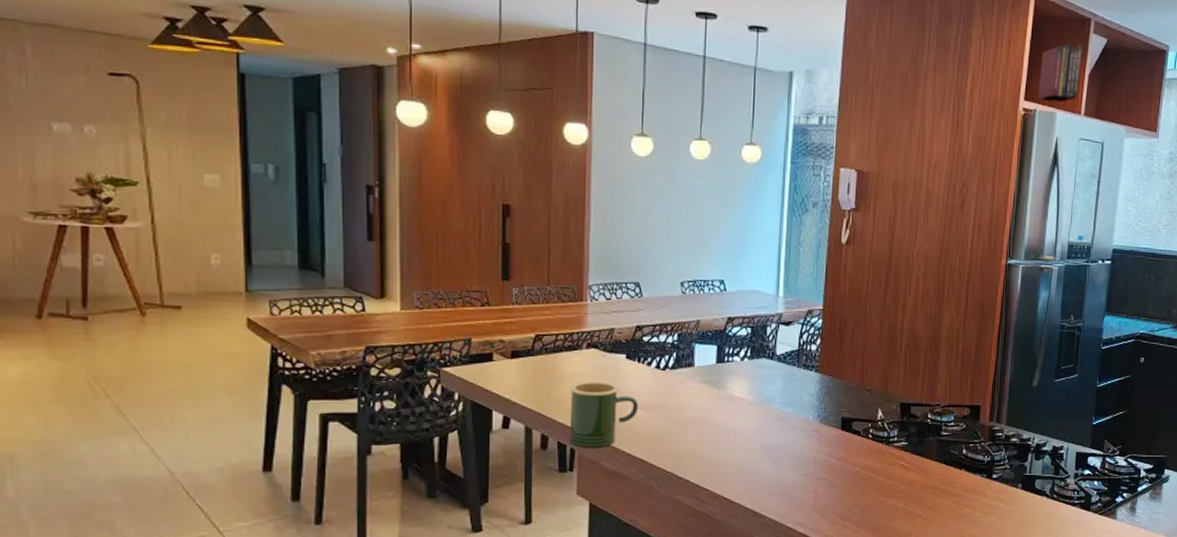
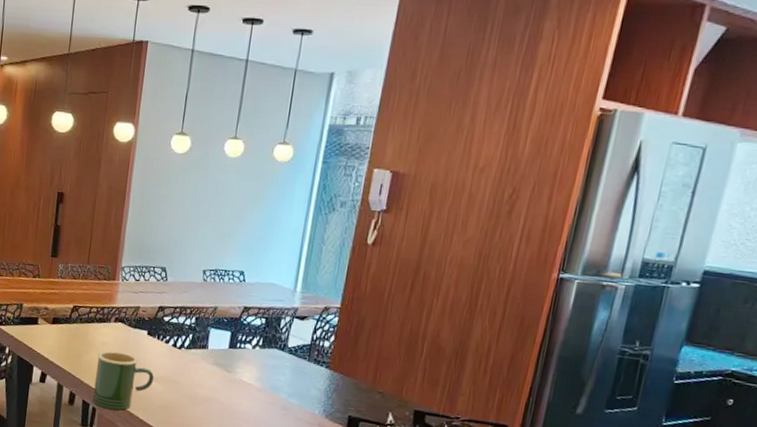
books: present [1038,43,1083,102] -> none [621,34,690,101]

